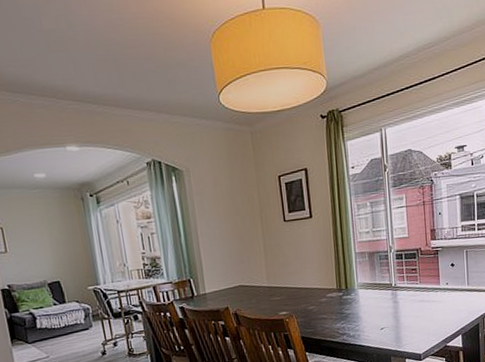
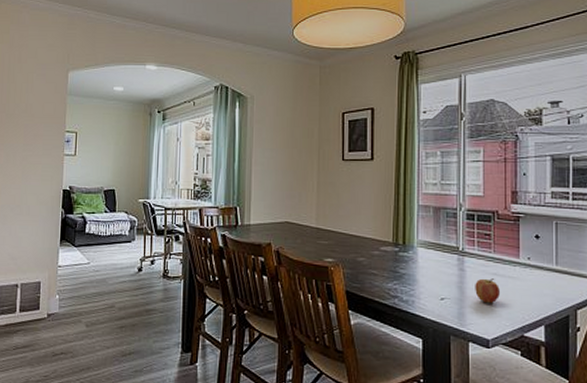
fruit: none [407,305,427,325] -> present [475,278,500,303]

